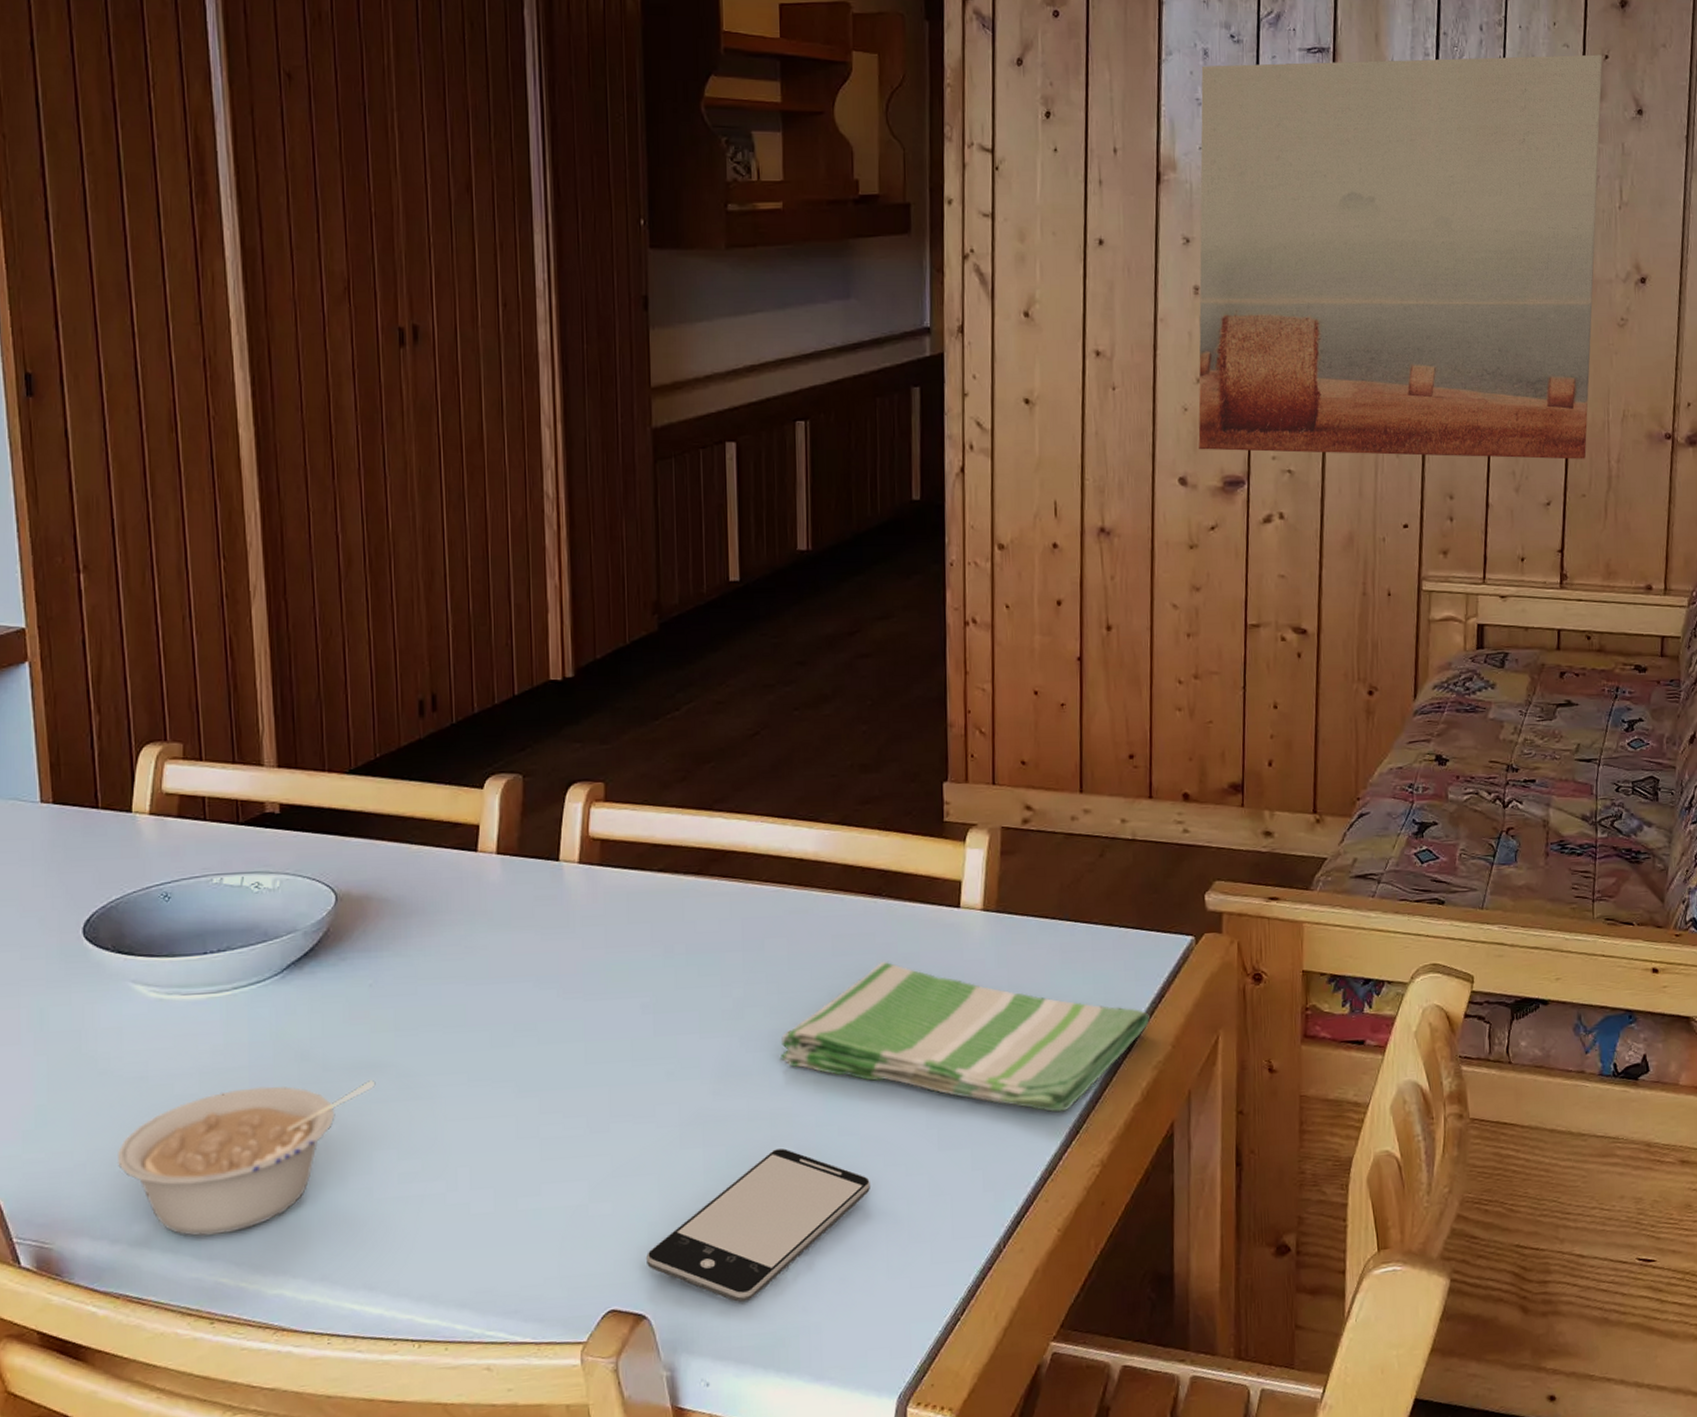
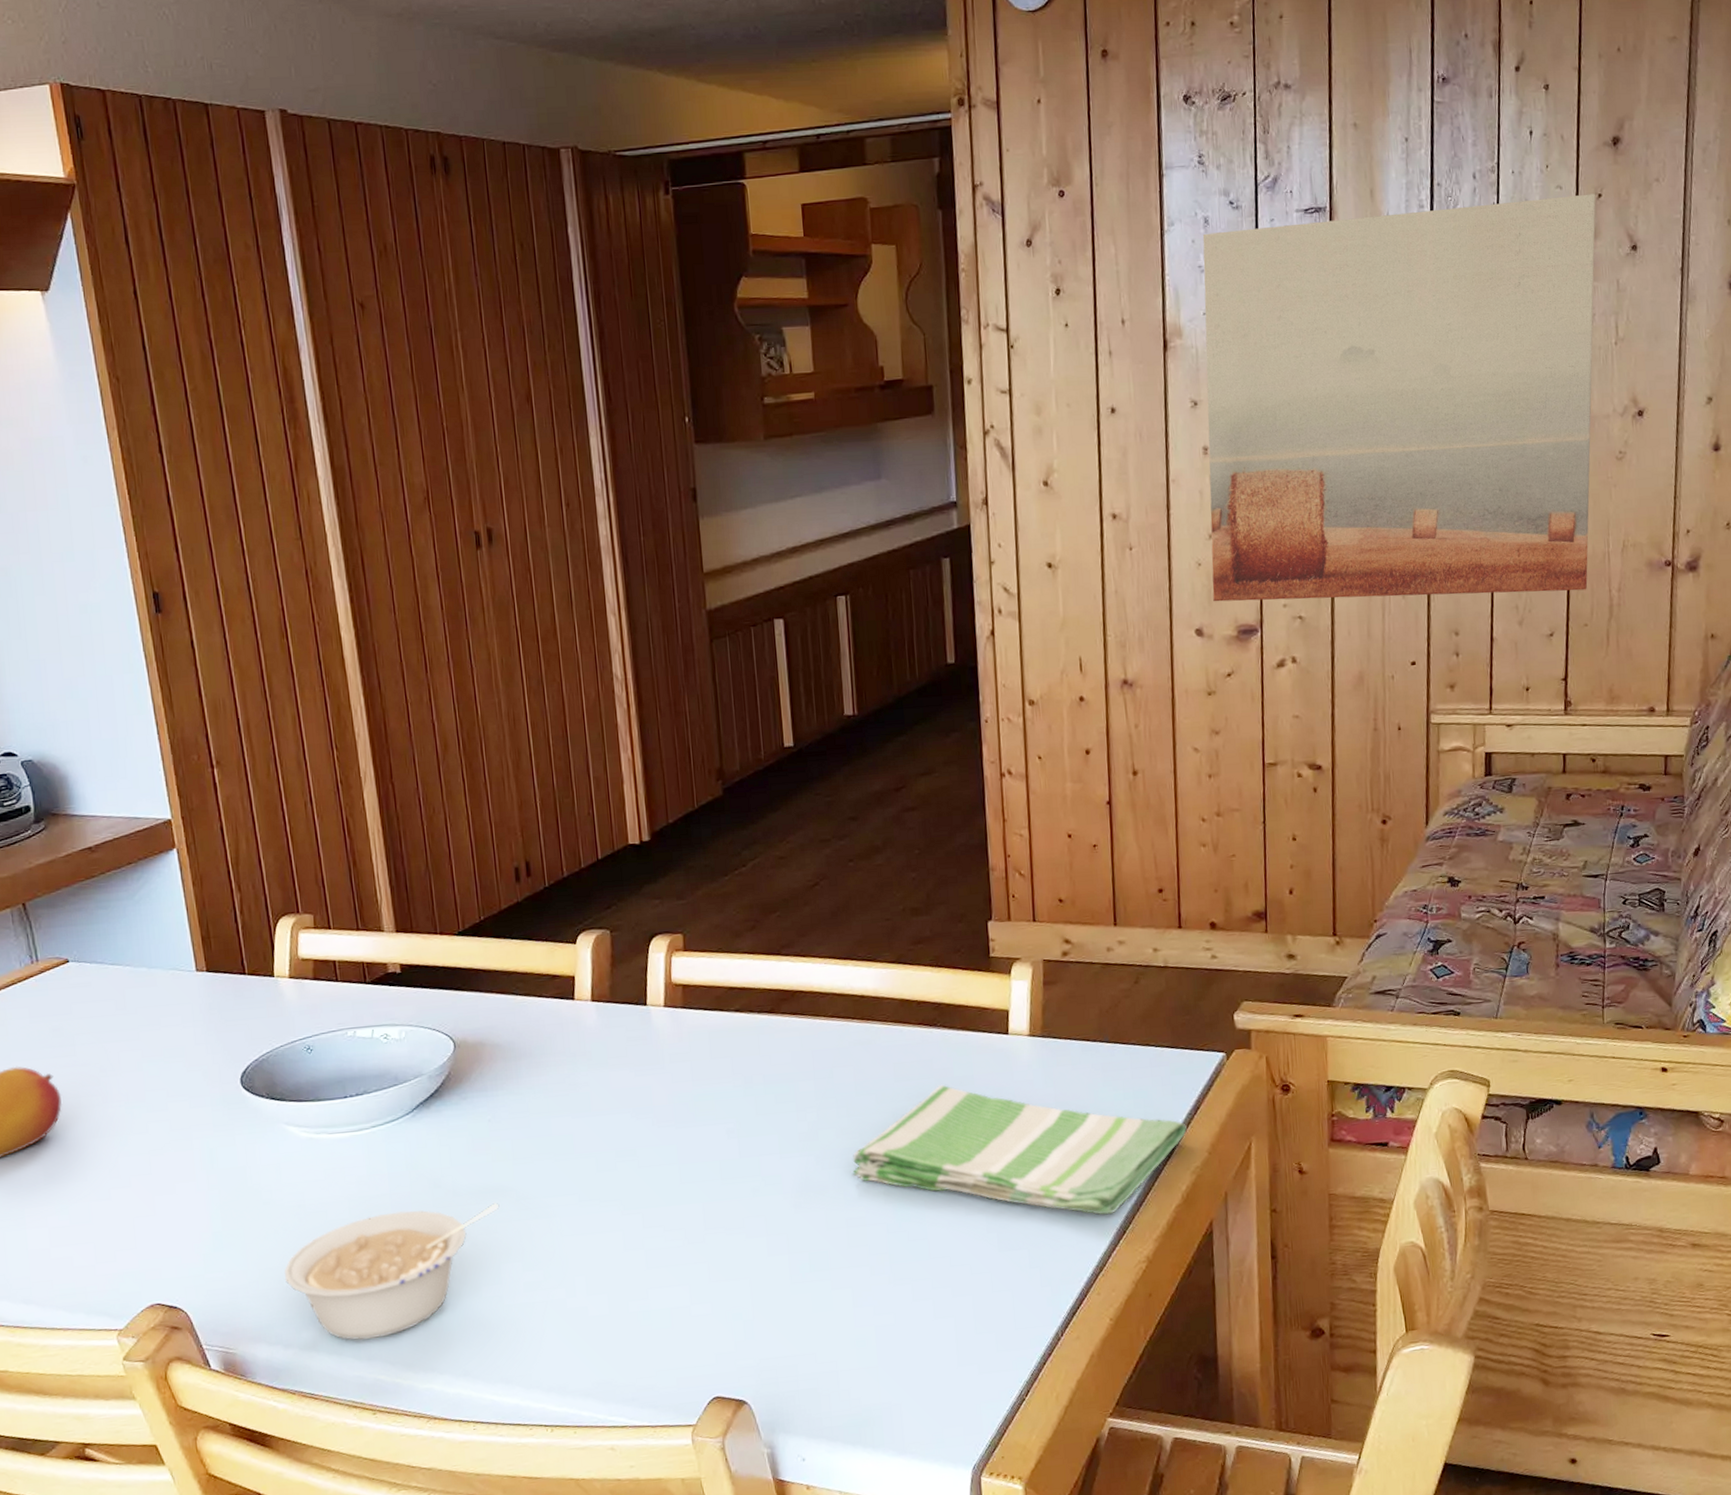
smartphone: present [647,1148,870,1303] -> none [744,1253,939,1389]

